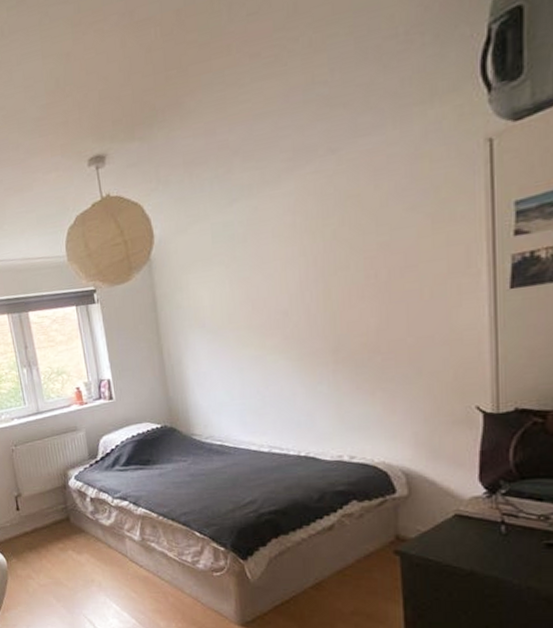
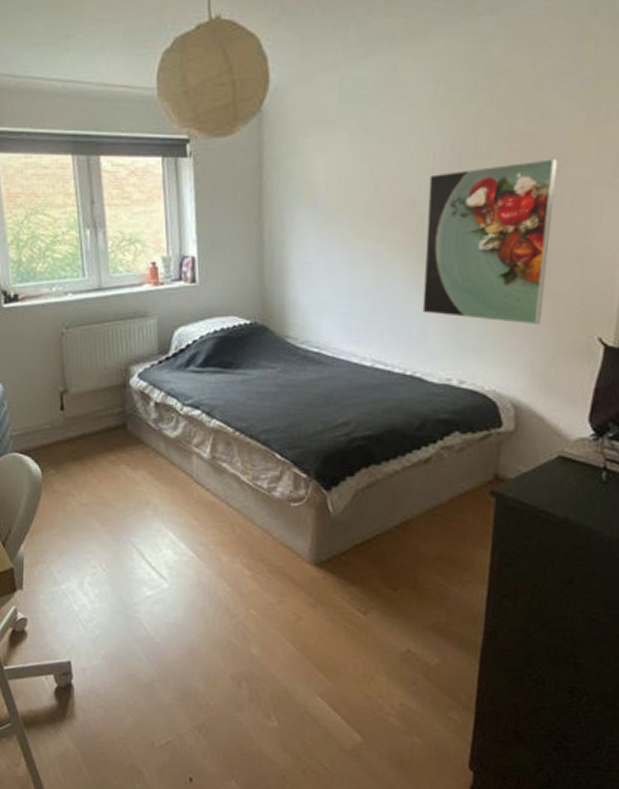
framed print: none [298,259,418,403] -> present [422,157,558,326]

